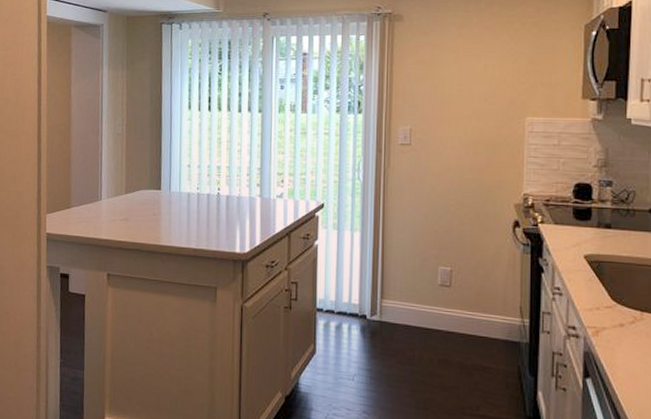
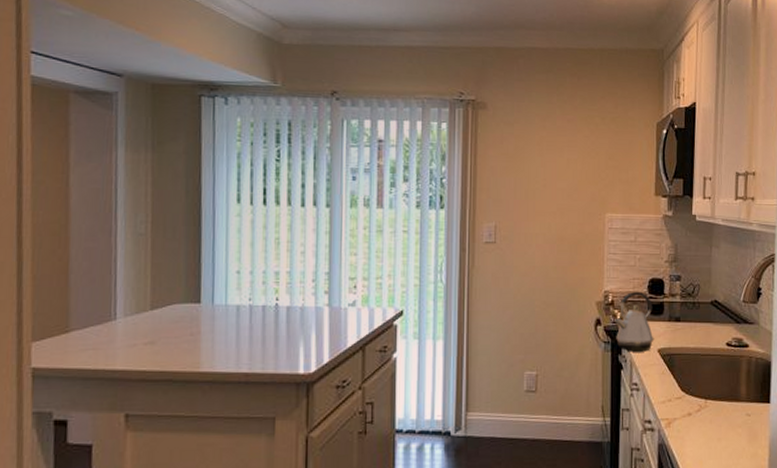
kettle: none [535,195,580,257] -> present [615,291,654,352]

